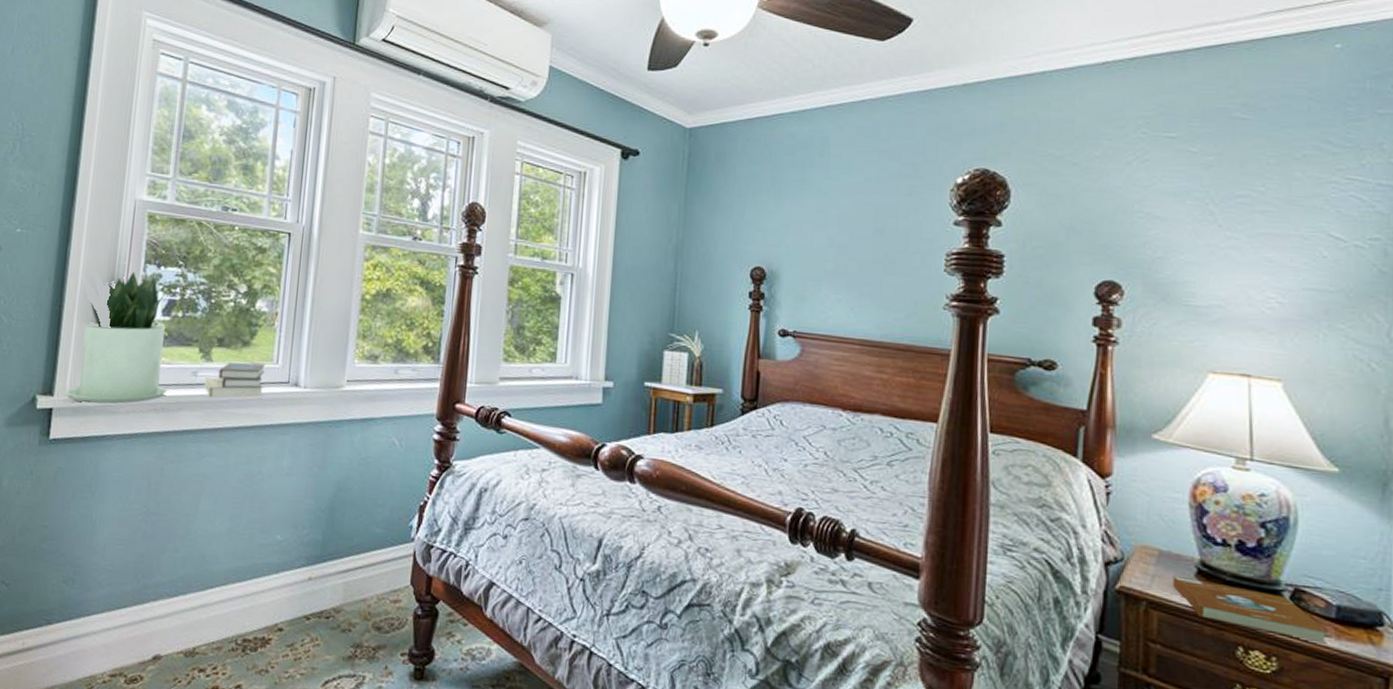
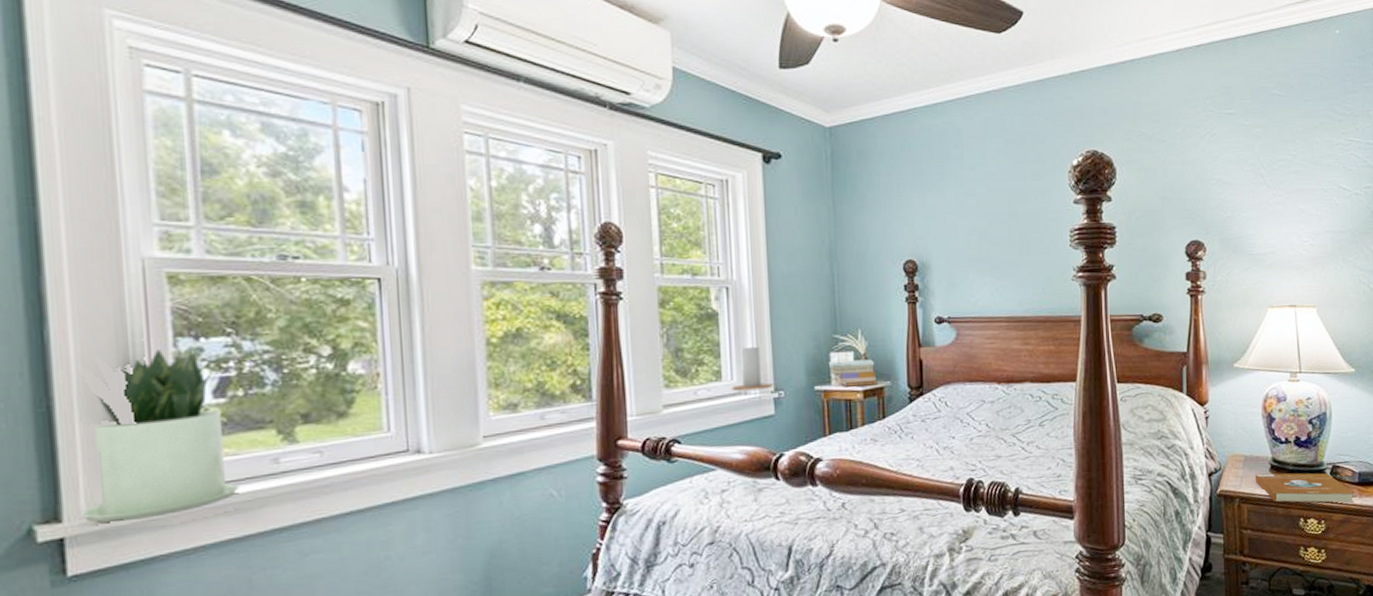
books: present [204,362,265,398] -> none [291,435,375,486]
candle: none [564,332,604,378] -> present [731,345,773,392]
books: none [662,359,711,391] -> present [829,359,878,387]

